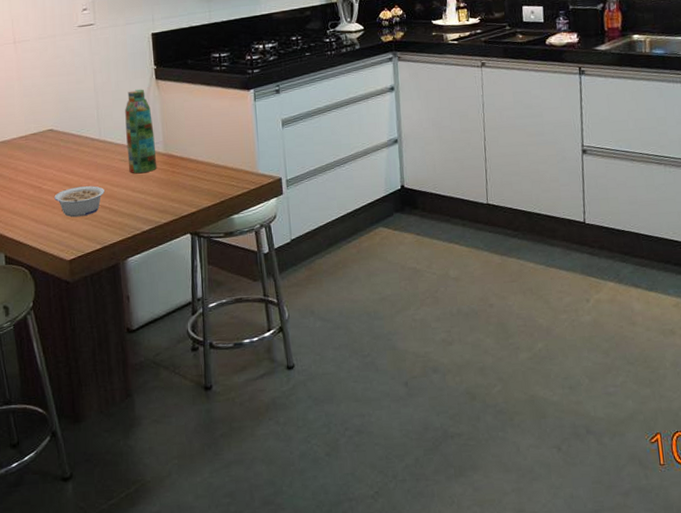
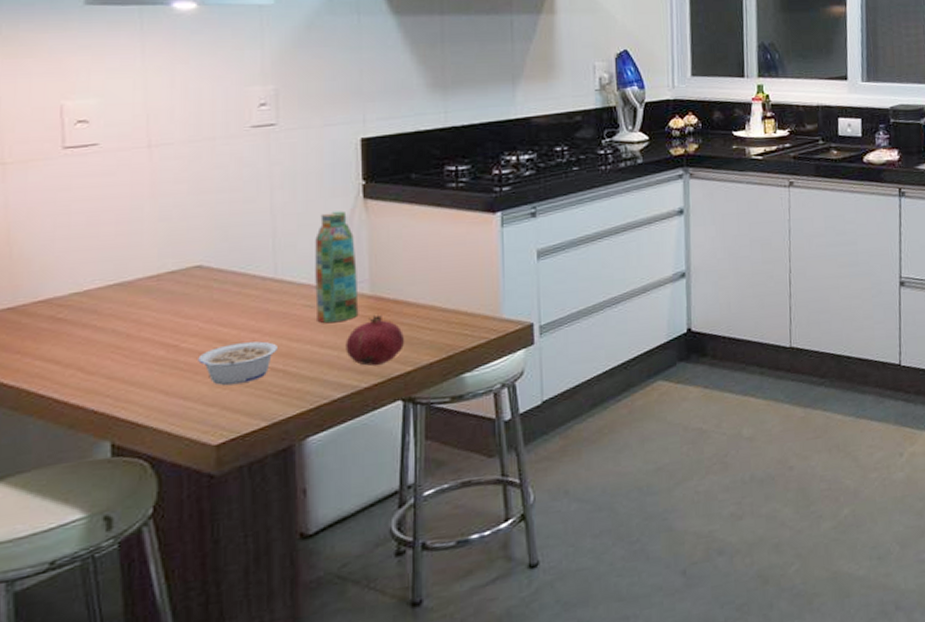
fruit: none [149,168,190,207] -> present [346,314,405,366]

